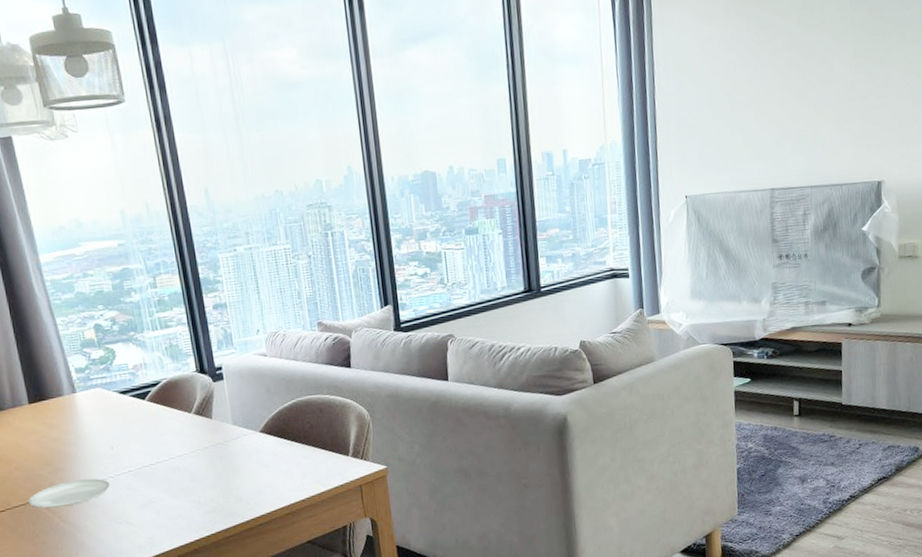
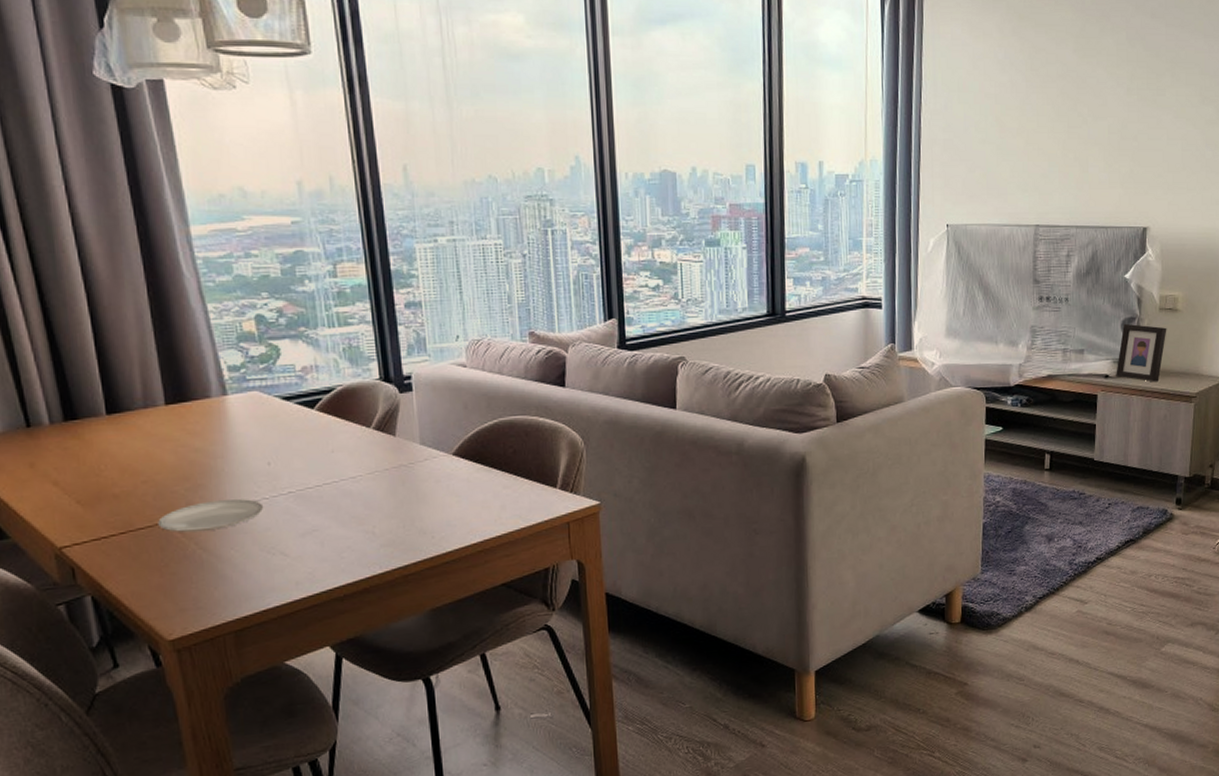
picture frame: none [859,273,908,327] -> present [1116,323,1167,382]

